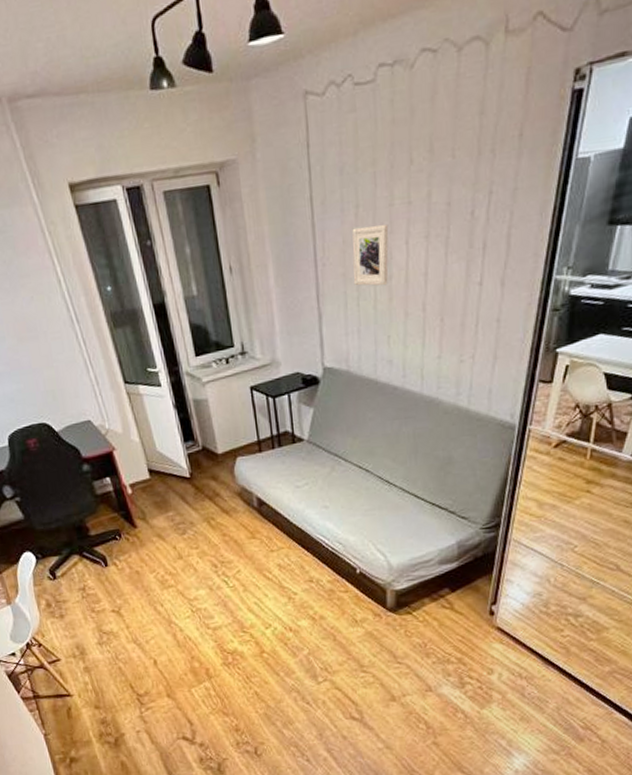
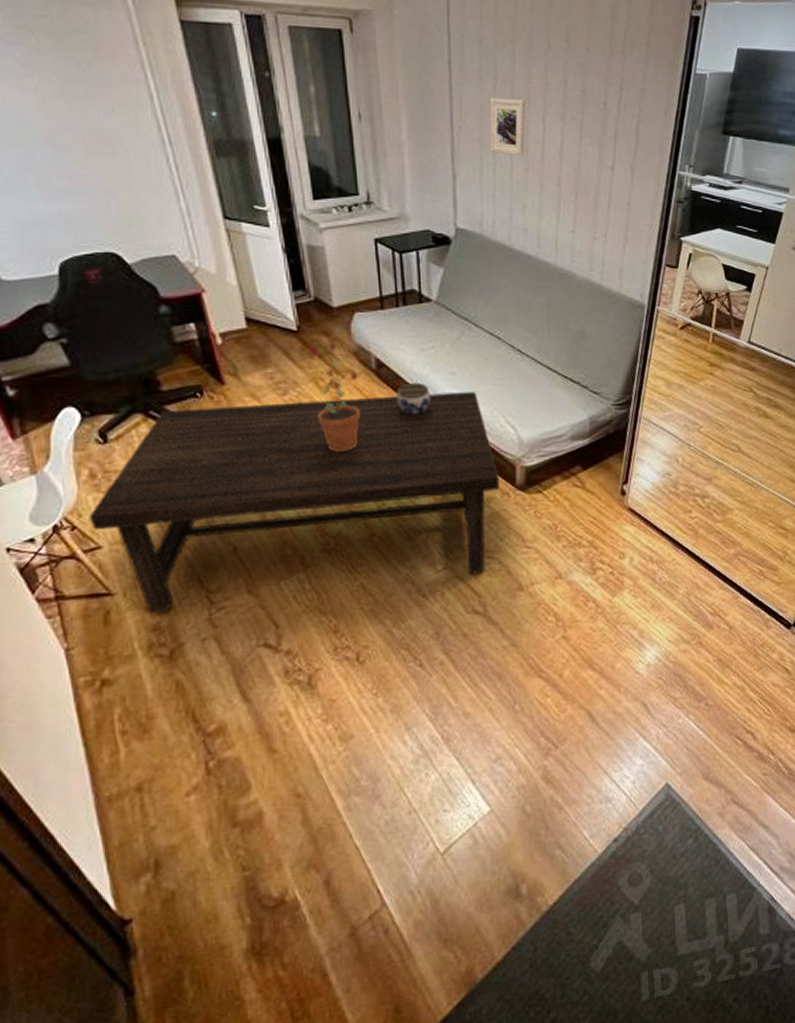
coffee table: none [49,523,372,711] -> present [89,392,500,614]
potted plant: none [199,483,247,581] -> present [307,339,361,452]
jar: none [276,516,307,548] -> present [396,382,431,417]

